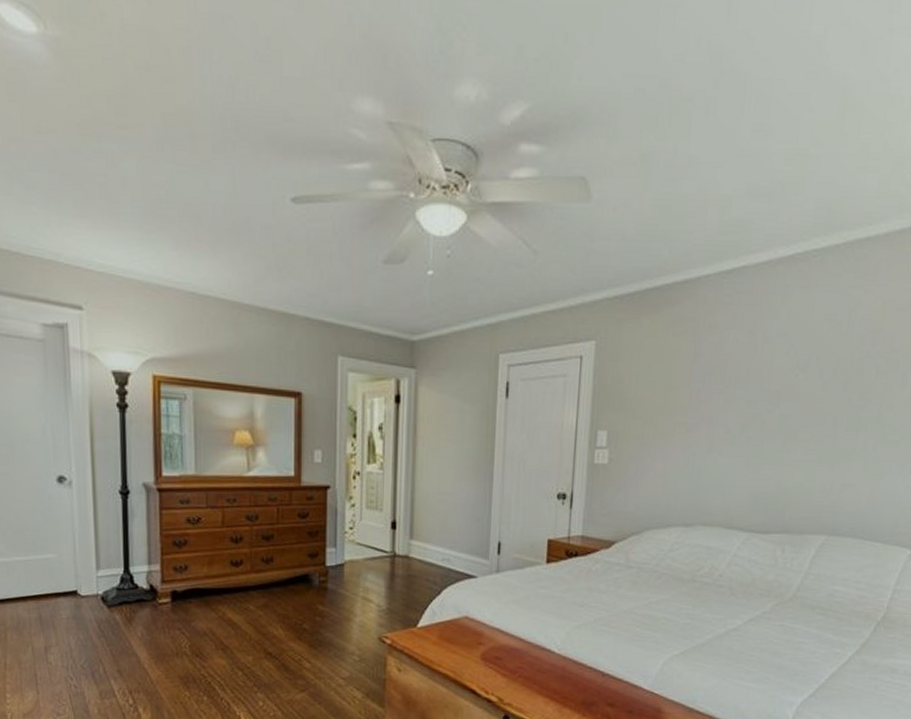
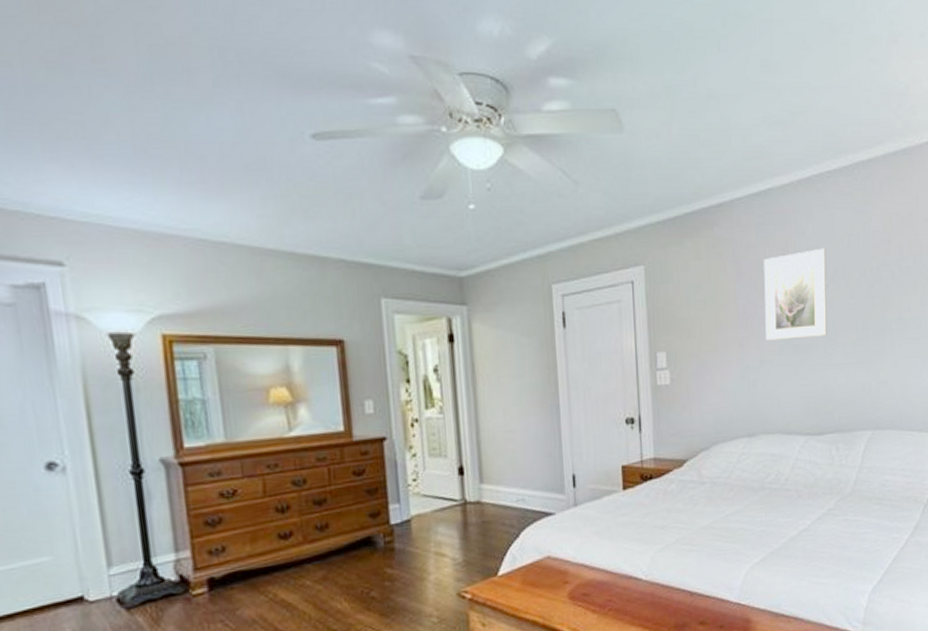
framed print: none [718,333,801,430] -> present [764,248,827,341]

